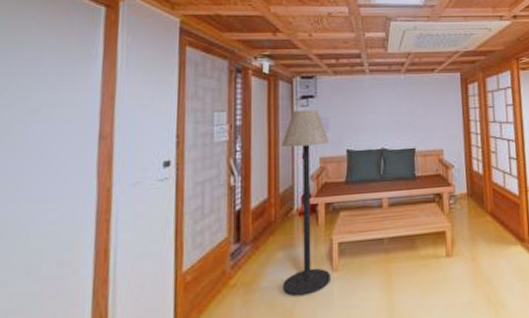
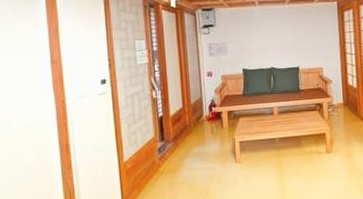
floor lamp: present [282,109,331,297] -> none [191,36,235,181]

